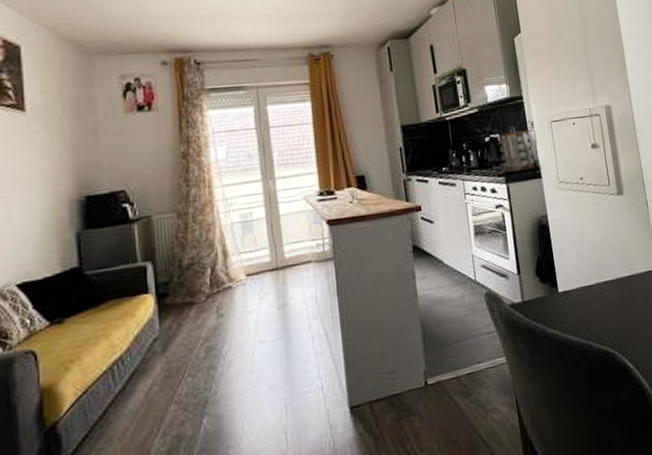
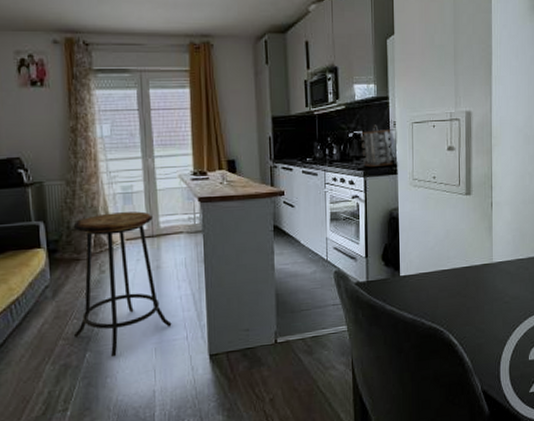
bar stool: none [185,241,304,421] -> present [73,211,172,358]

